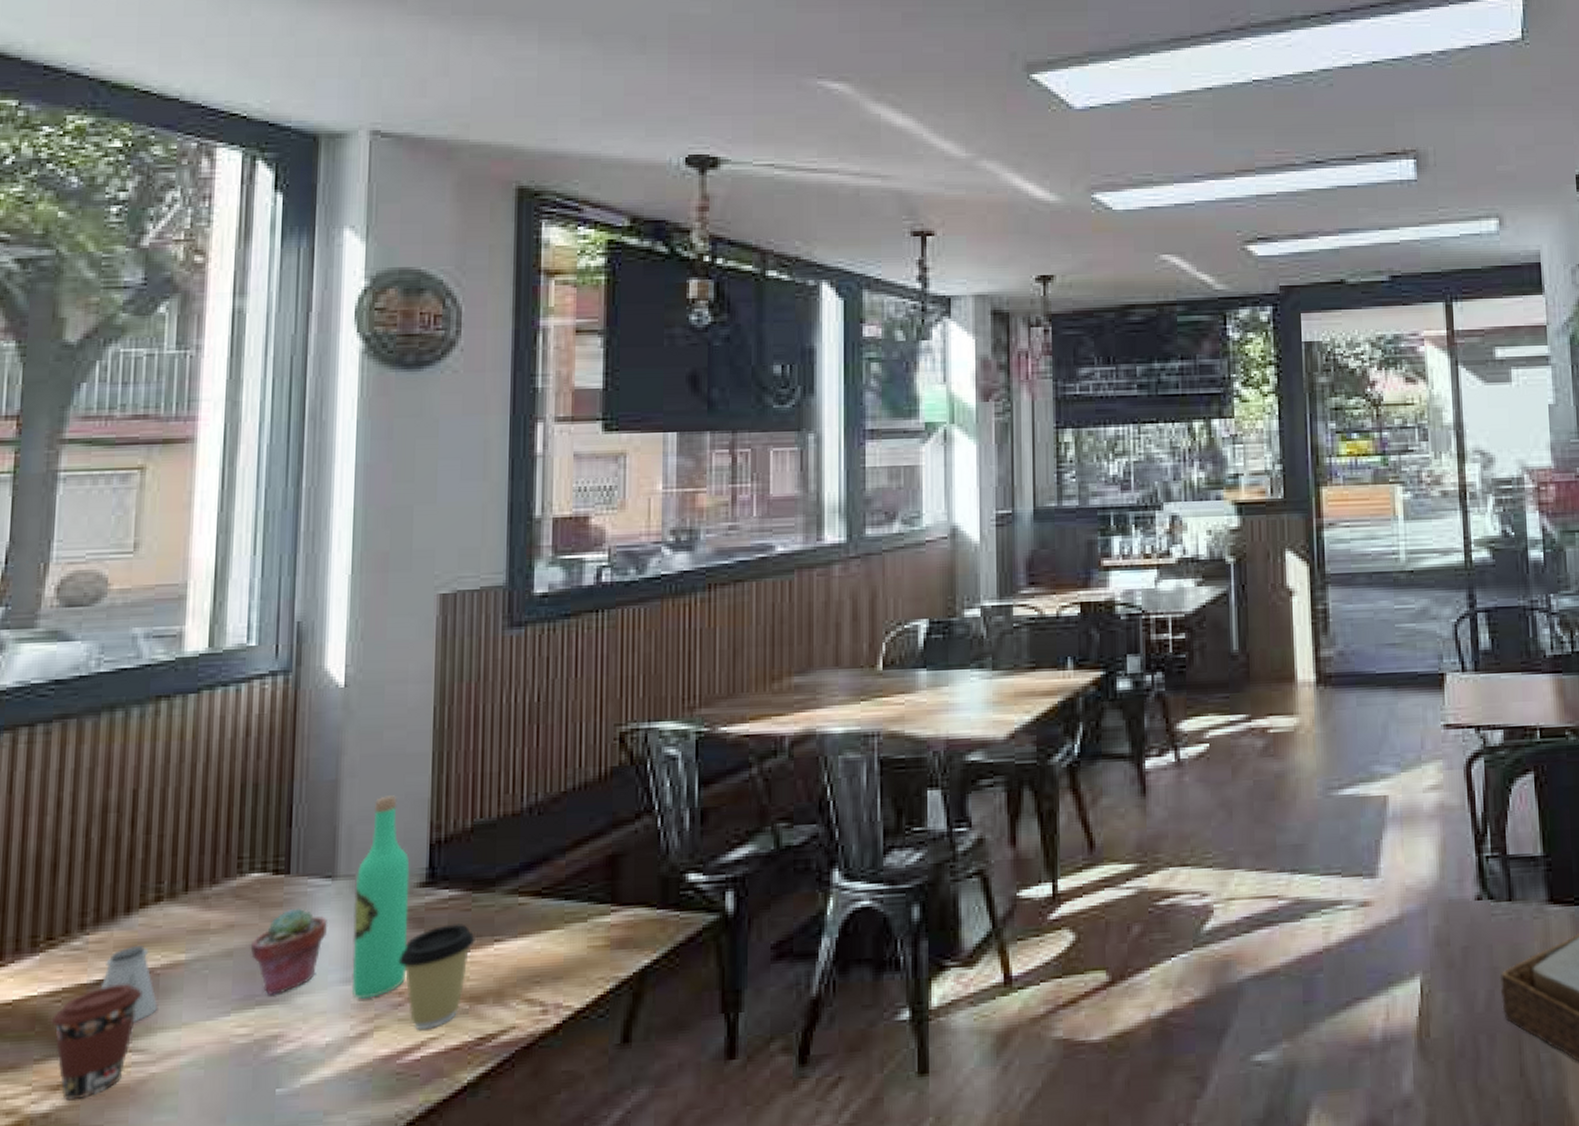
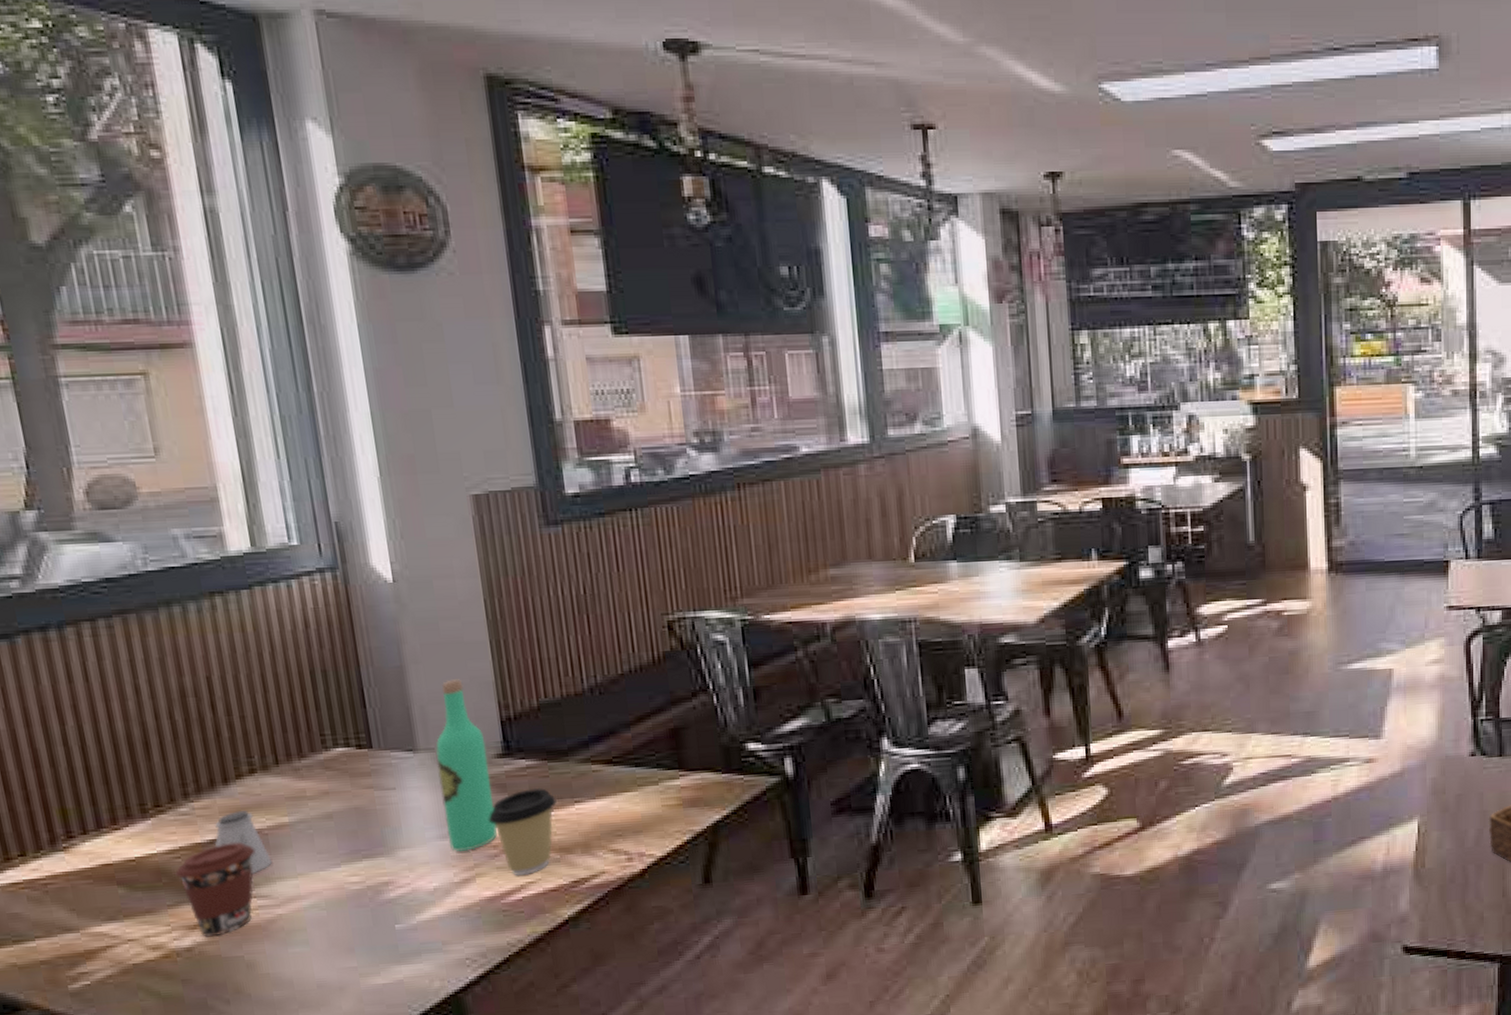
potted succulent: present [250,908,328,995] -> none [347,777,417,850]

